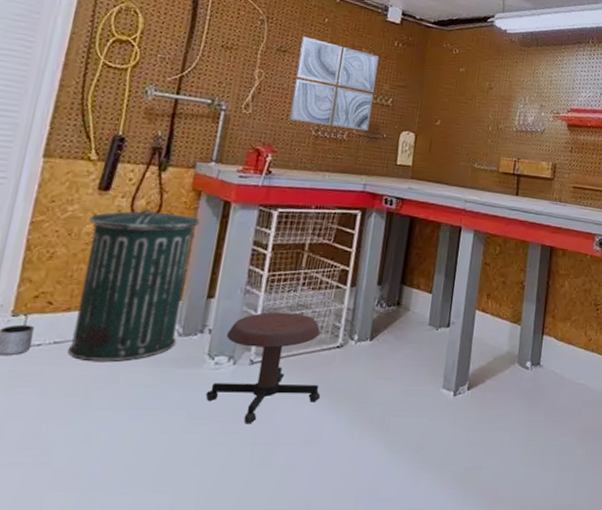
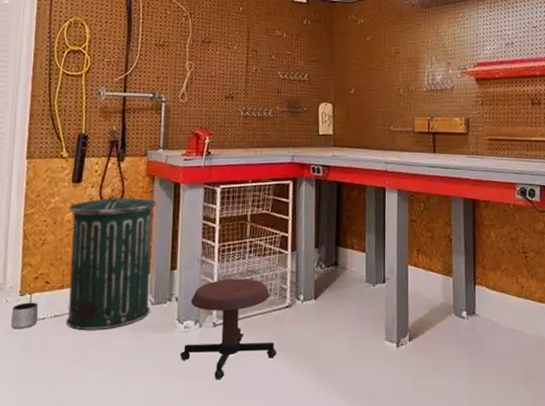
wall art: present [289,36,380,132] -> none [219,26,292,107]

